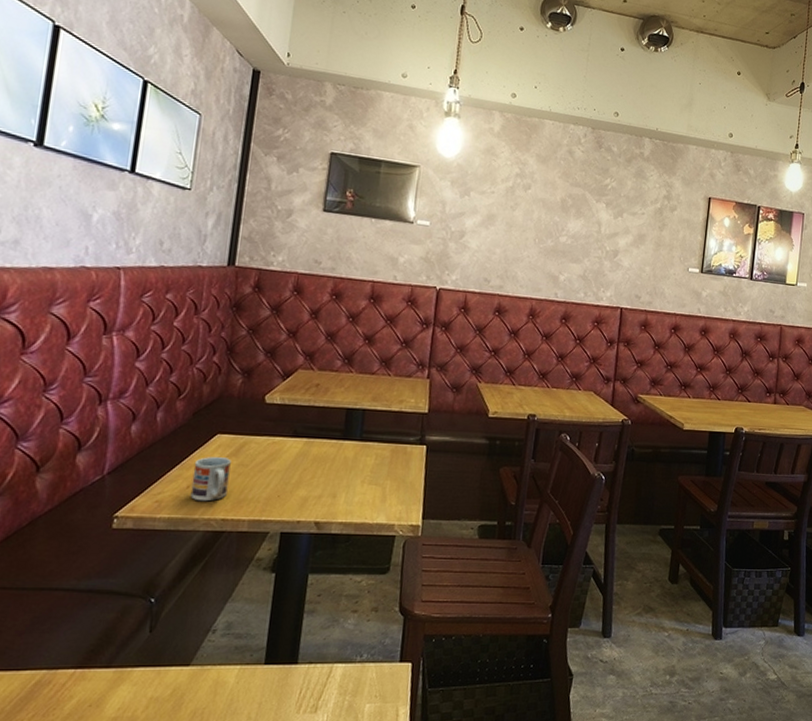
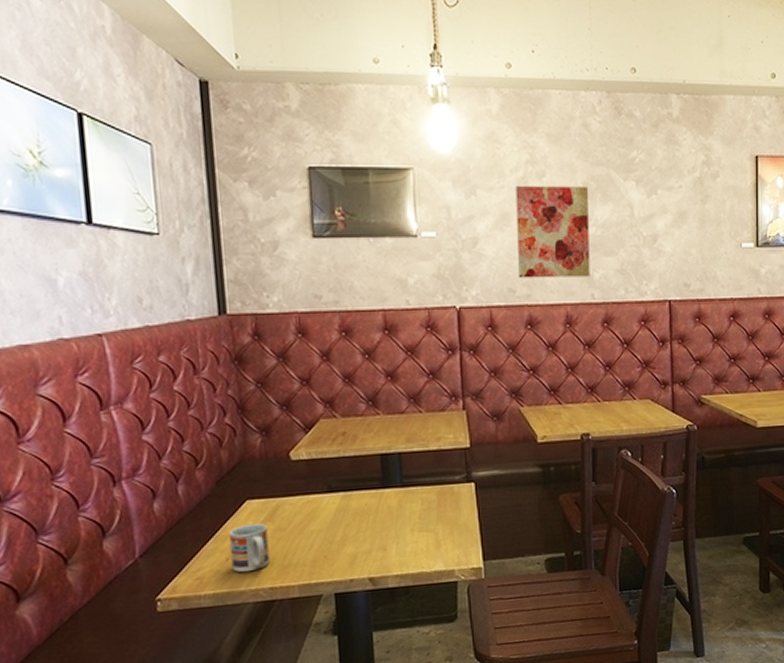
wall art: none [495,193,565,278] -> present [515,186,590,278]

